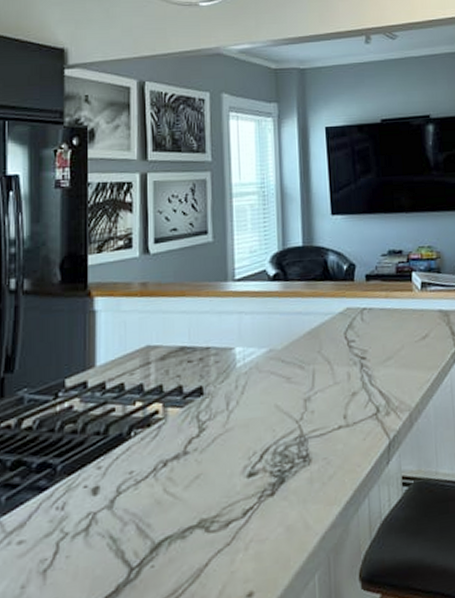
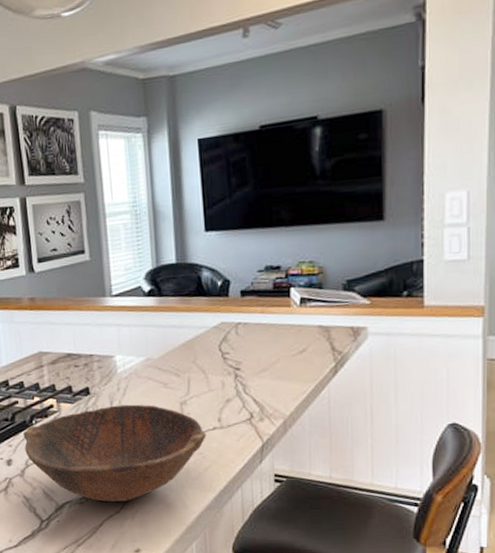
bowl: none [117,403,331,532] -> present [23,404,207,502]

